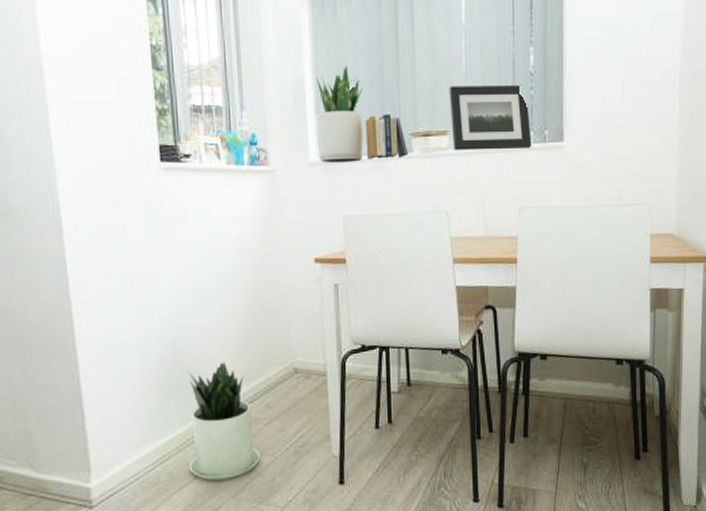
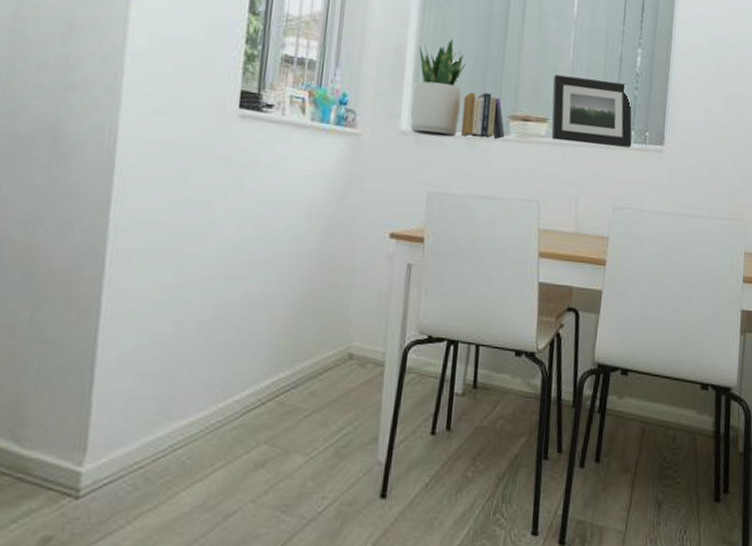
planter: present [188,362,261,481] -> none [206,336,294,479]

